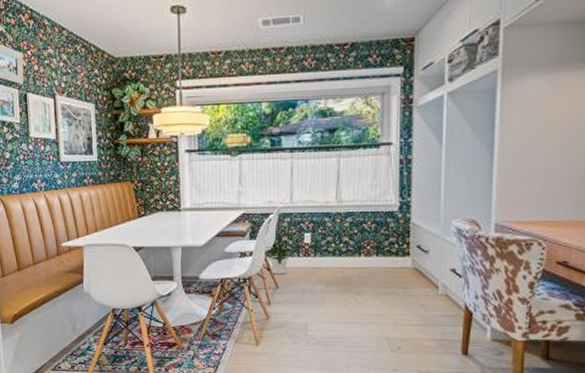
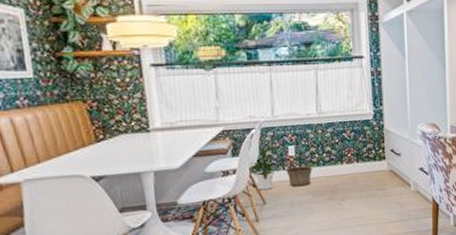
basket: none [301,244,327,275] -> present [286,156,312,187]

